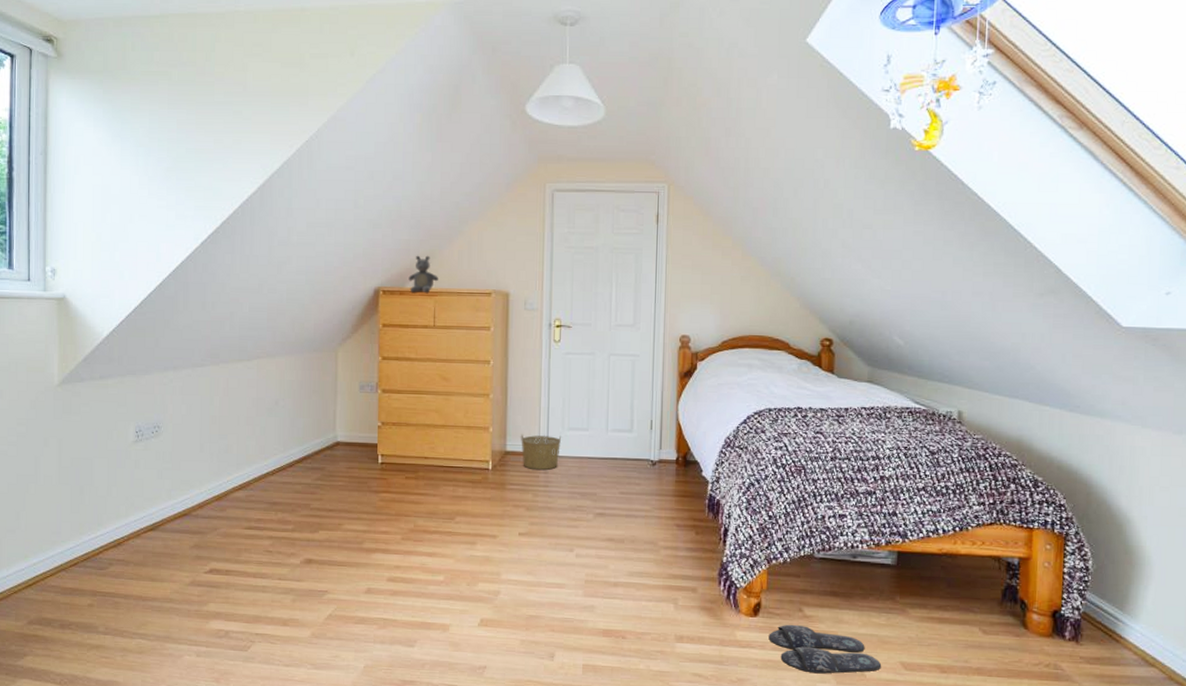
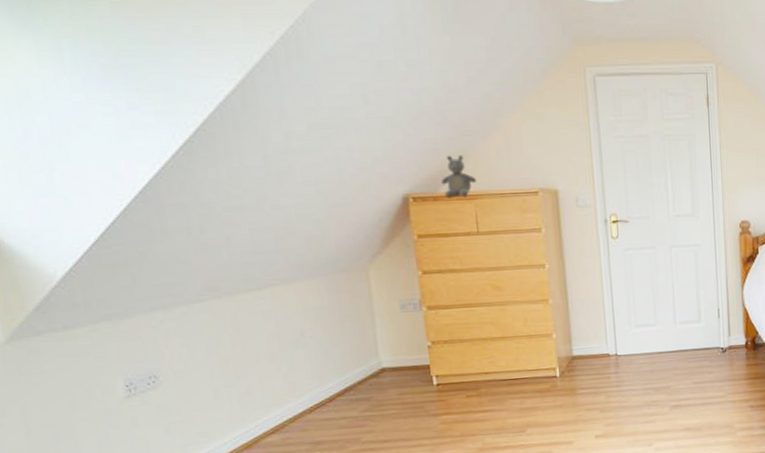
basket: present [521,434,562,471] -> none [587,333,630,372]

